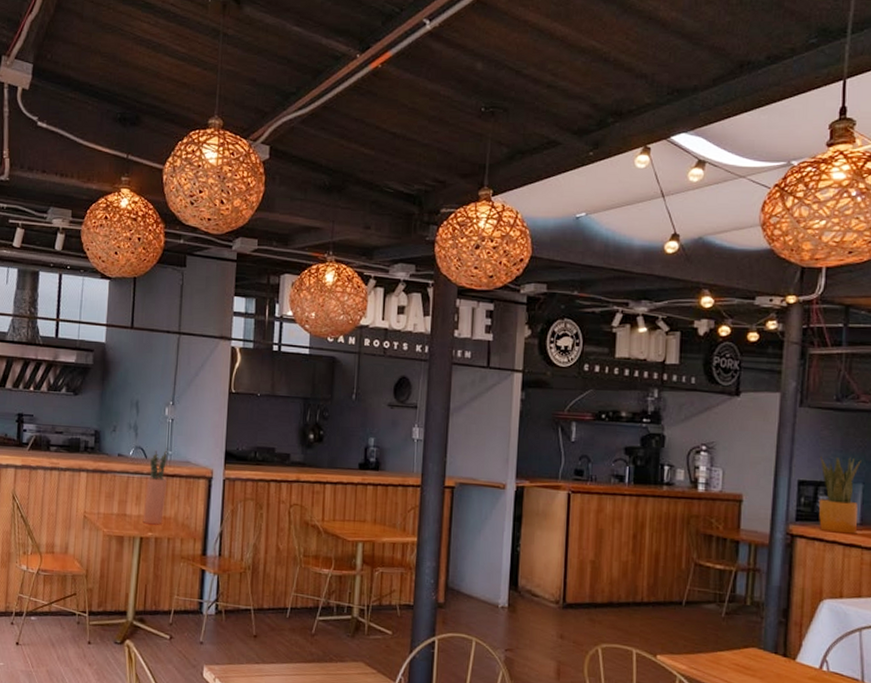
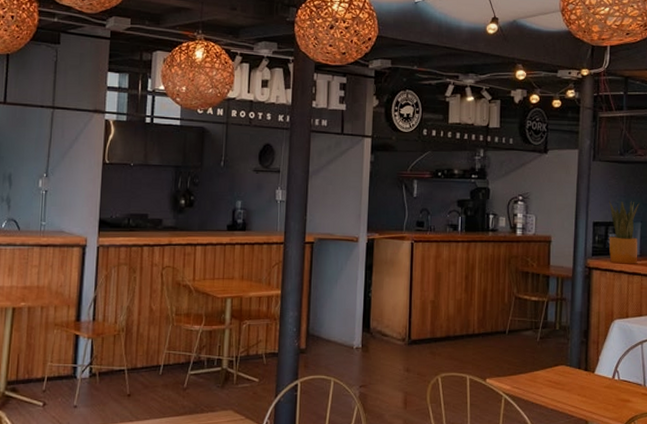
vase: present [142,448,168,525] -> none [15,218,42,295]

